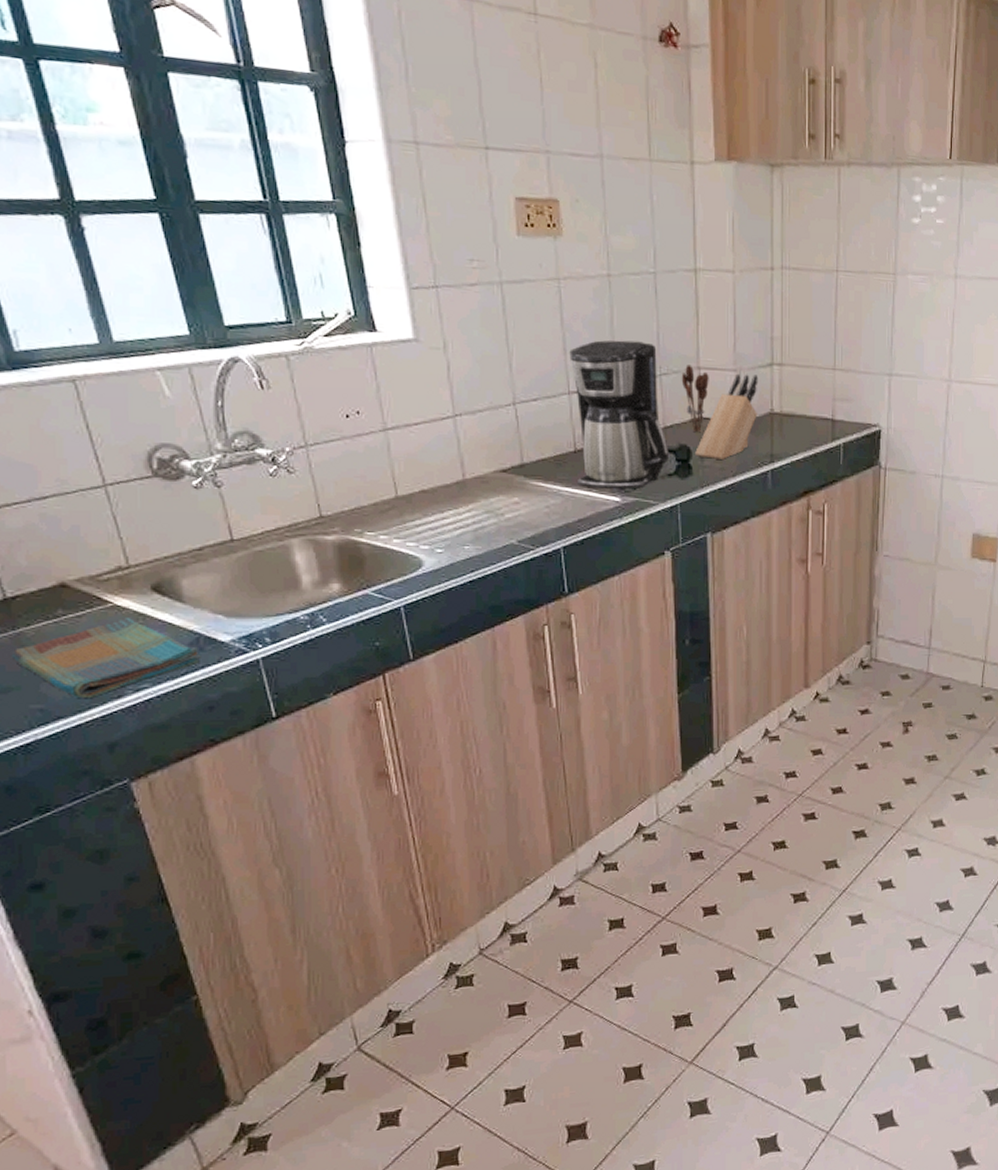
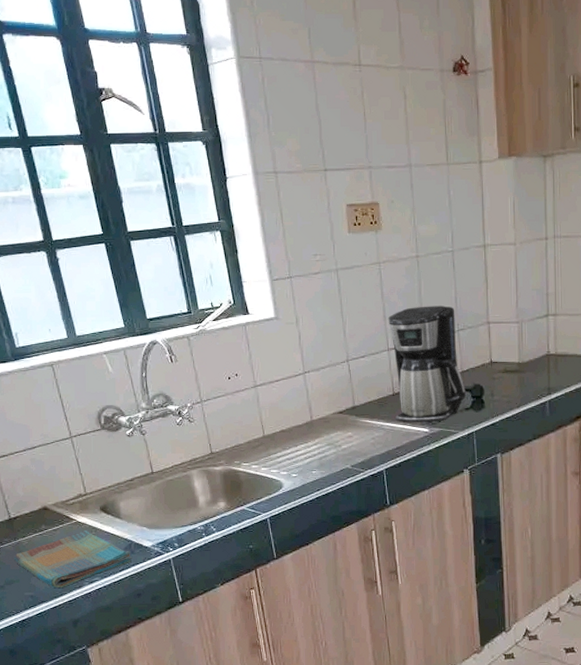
utensil holder: present [681,365,709,433] -> none [474,321,497,374]
knife block: present [695,373,758,459] -> none [487,324,537,394]

